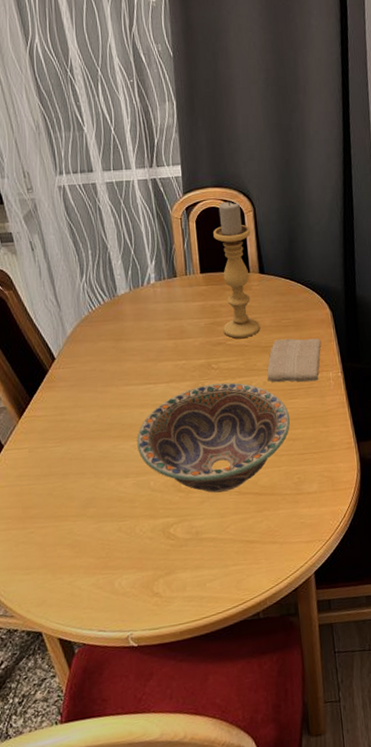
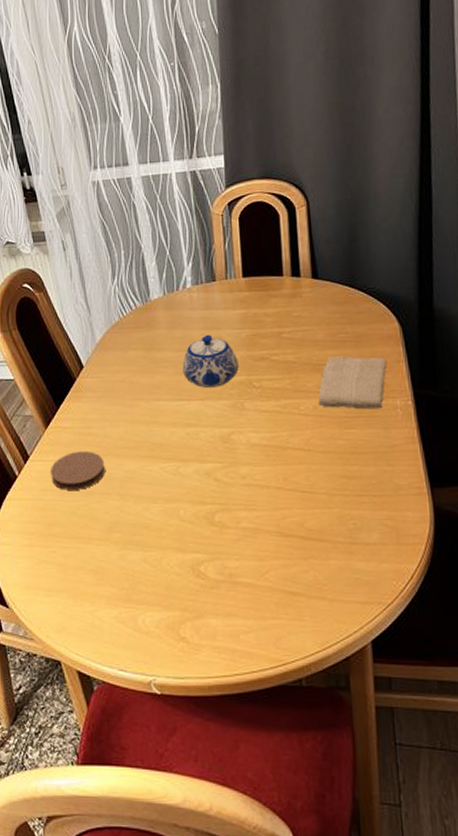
coaster: none [25,436,79,474] -> present [50,450,105,490]
decorative bowl: present [137,382,291,493] -> none [166,404,346,531]
teapot: none [149,324,199,372] -> present [182,334,239,388]
candle holder: present [213,201,261,338] -> none [259,194,312,353]

